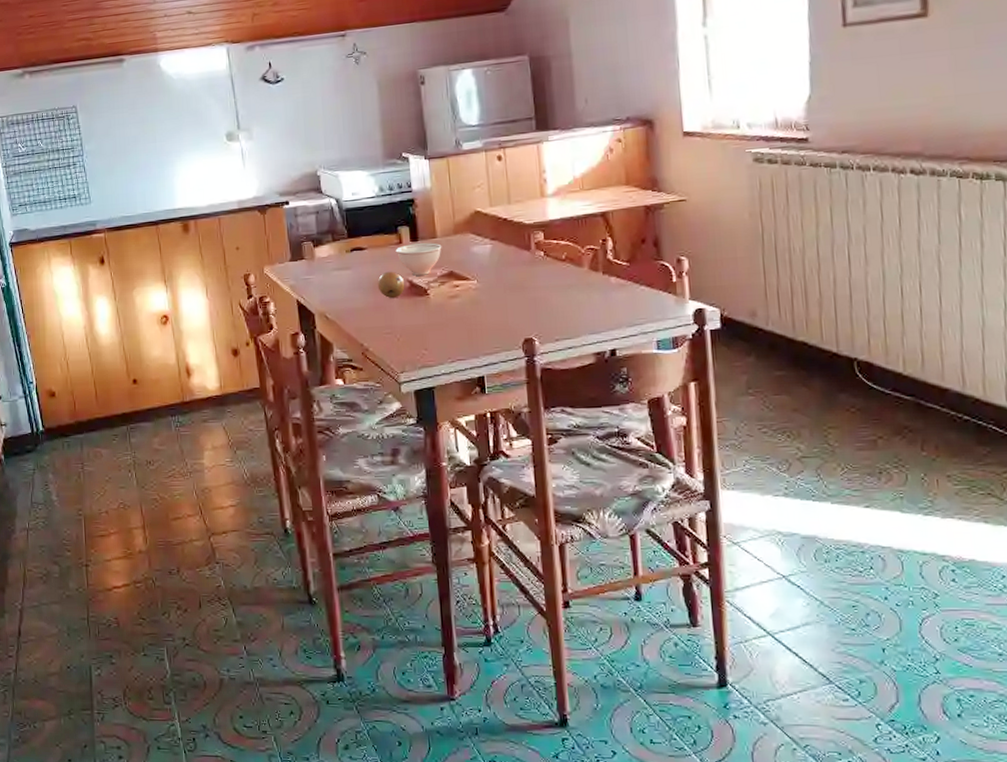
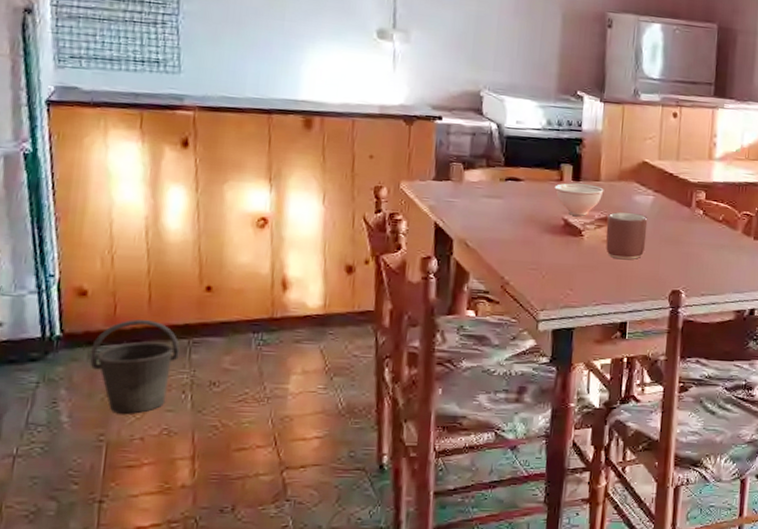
bucket: none [64,412,122,492] -> present [90,319,180,414]
fruit: present [377,271,405,299] -> none [529,206,560,235]
mug: none [449,264,491,314] -> present [605,211,648,260]

